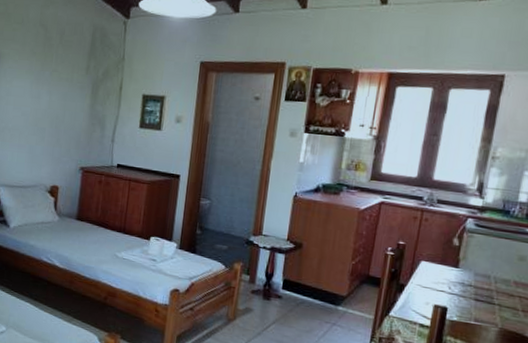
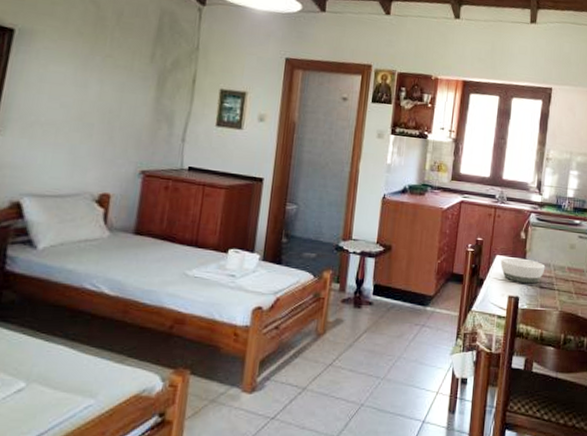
bowl: none [426,264,484,295] -> present [500,257,546,284]

